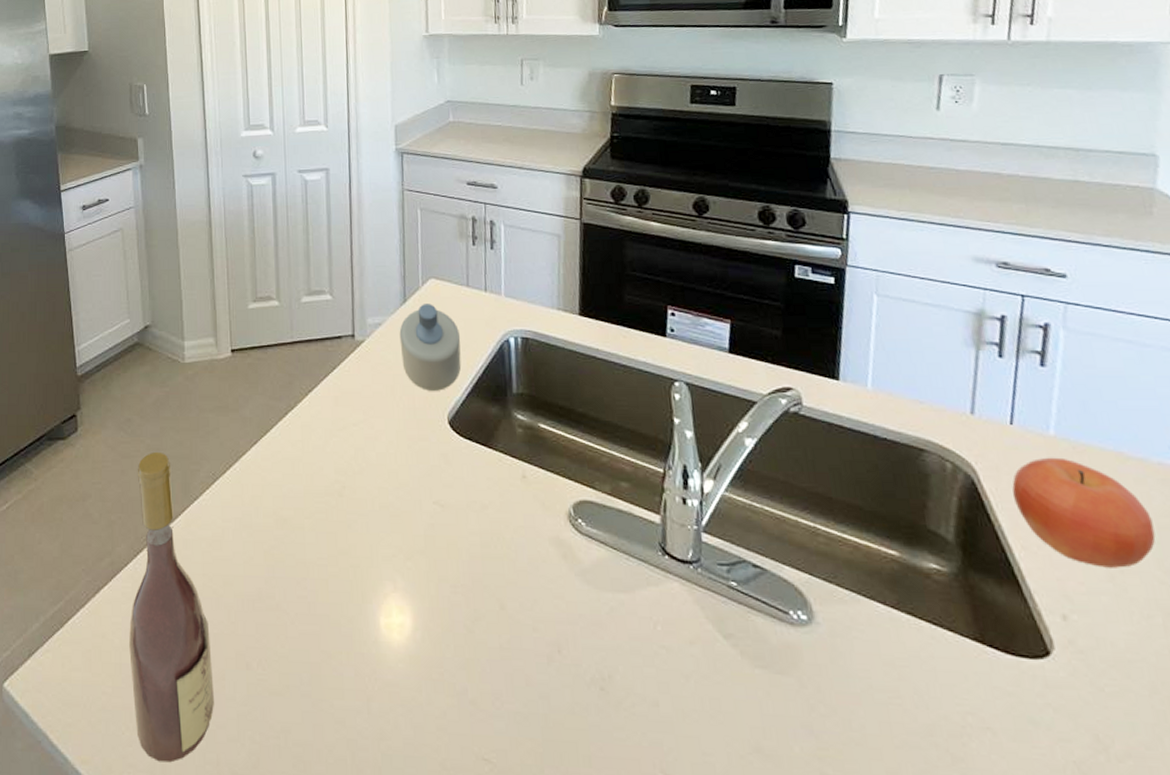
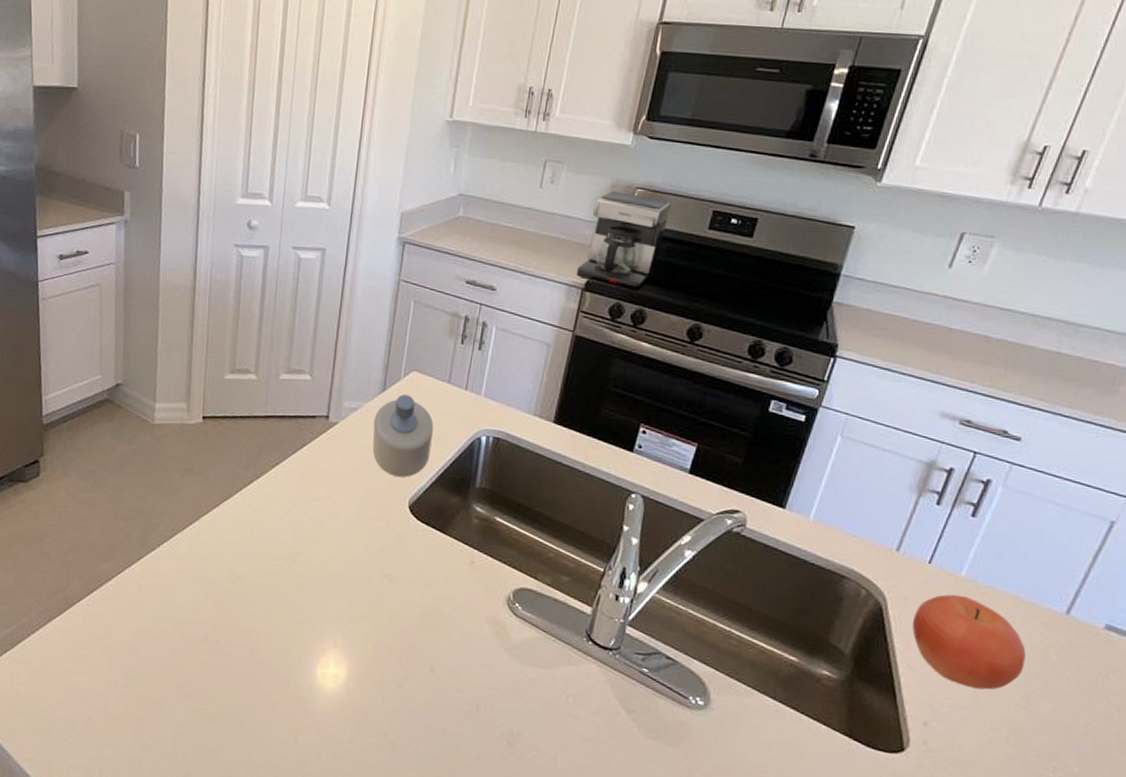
wine bottle: present [129,451,214,763] -> none [76,503,155,767]
coffee maker: none [571,79,650,172] -> present [576,191,671,292]

